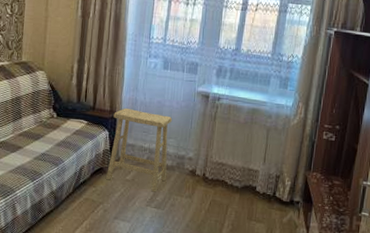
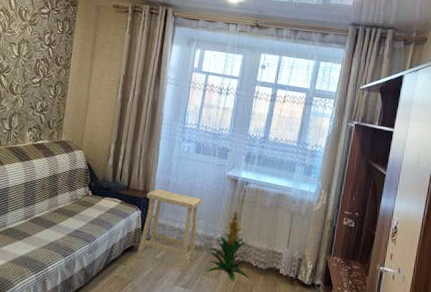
indoor plant: none [179,124,224,201] -> present [207,207,250,282]

